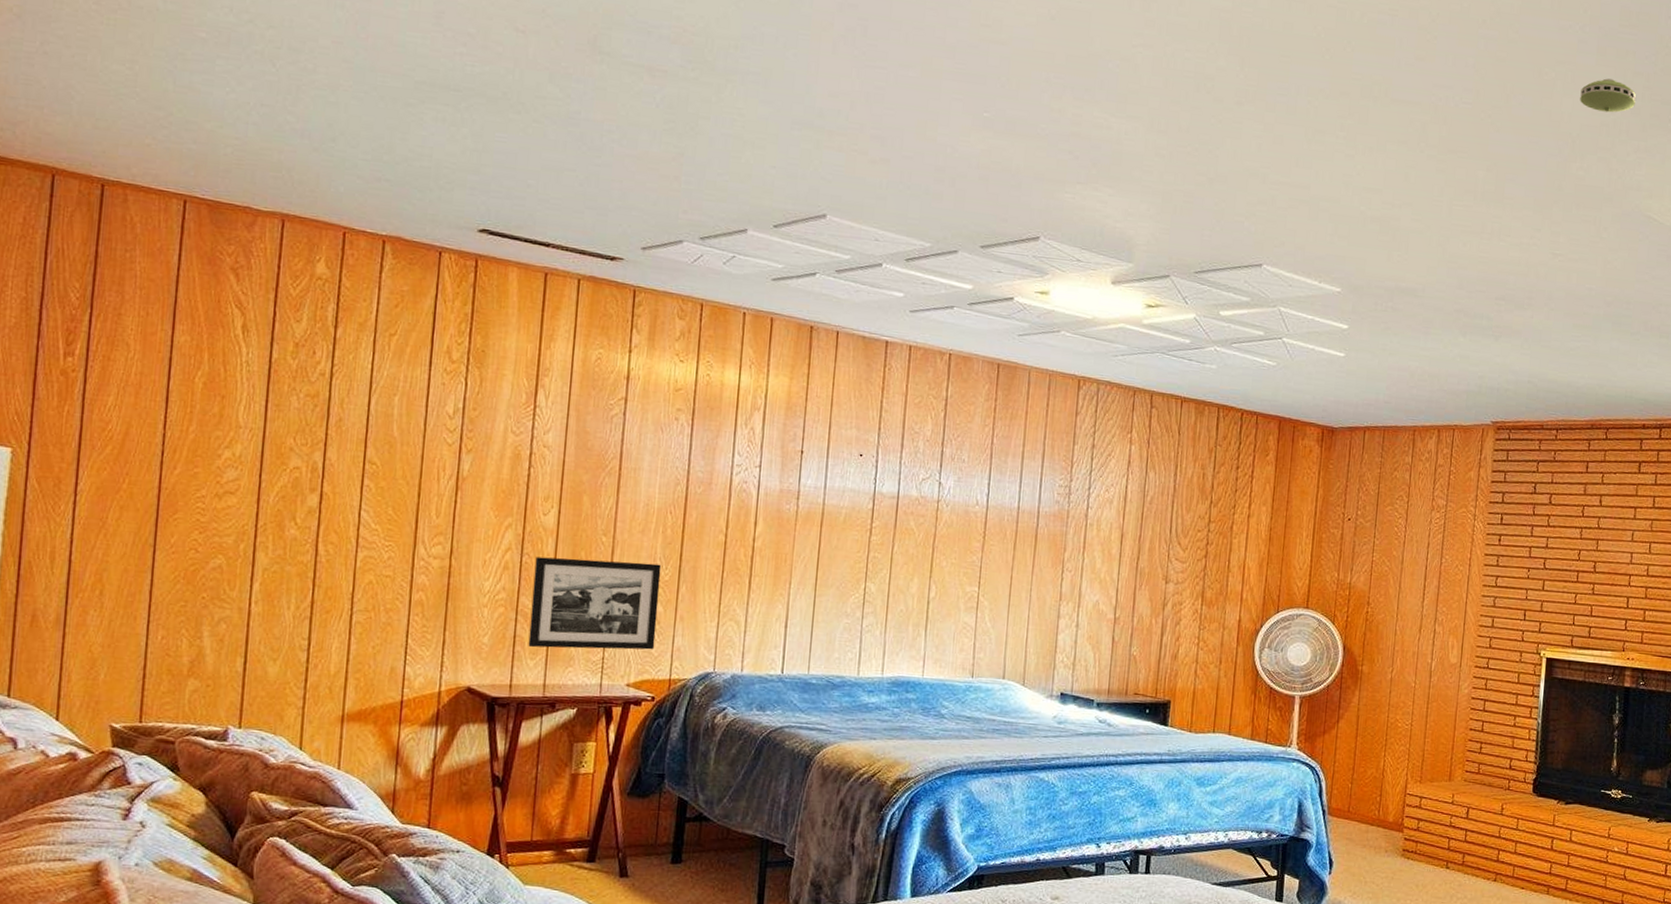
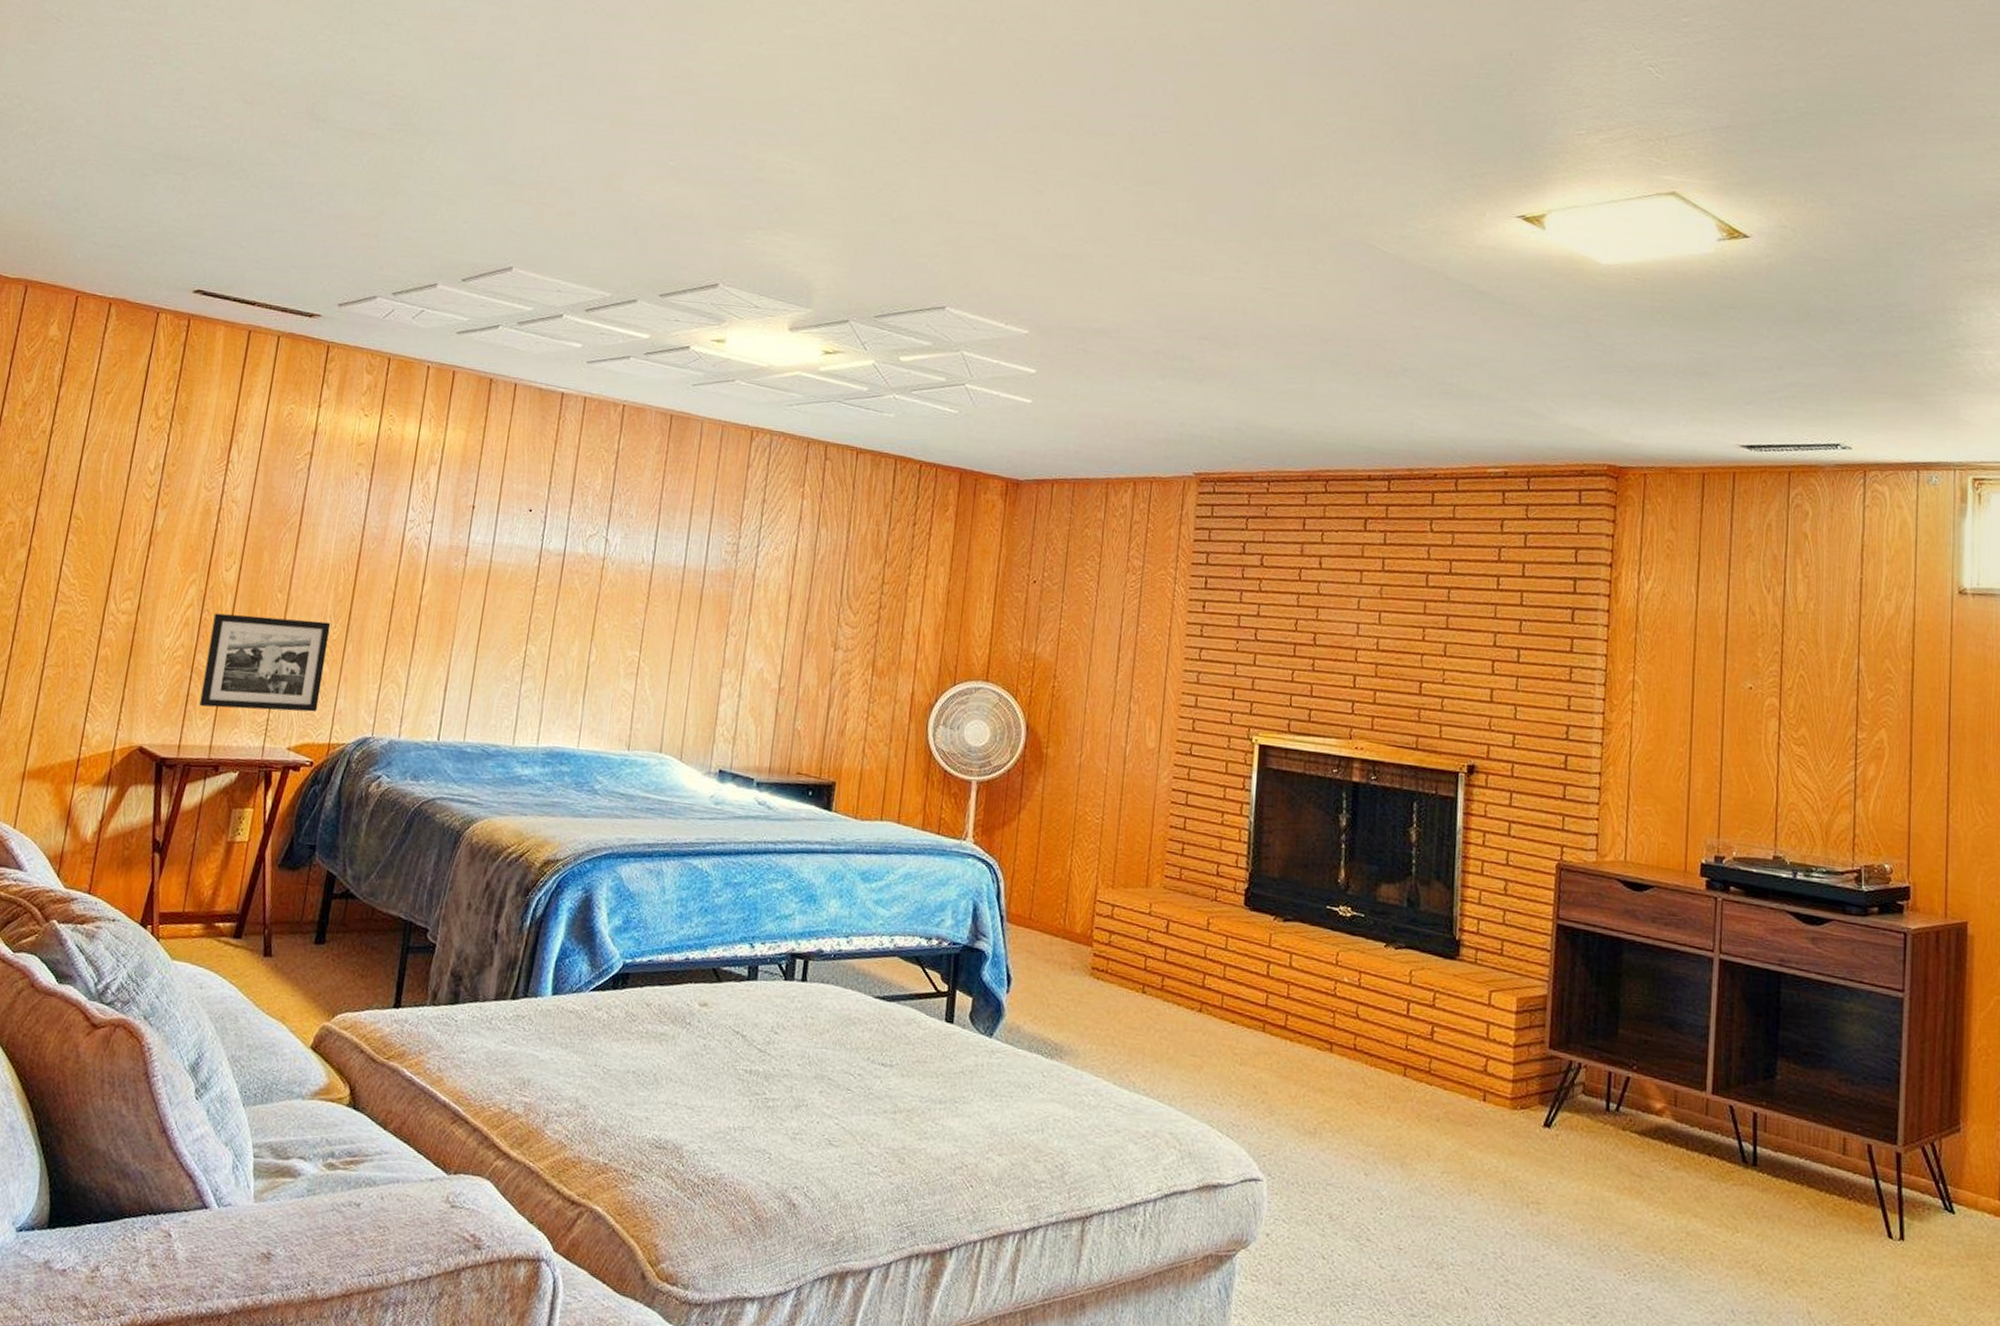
smoke detector: present [1580,78,1636,113] -> none [1290,99,1353,136]

